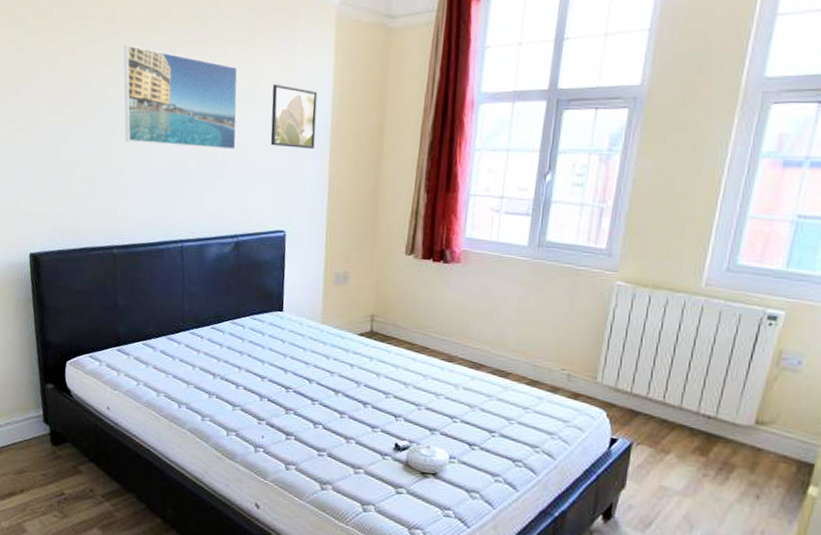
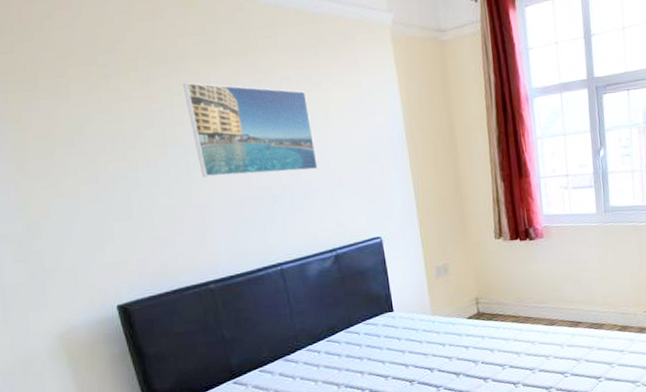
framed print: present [270,84,318,149] -> none [343,102,394,161]

